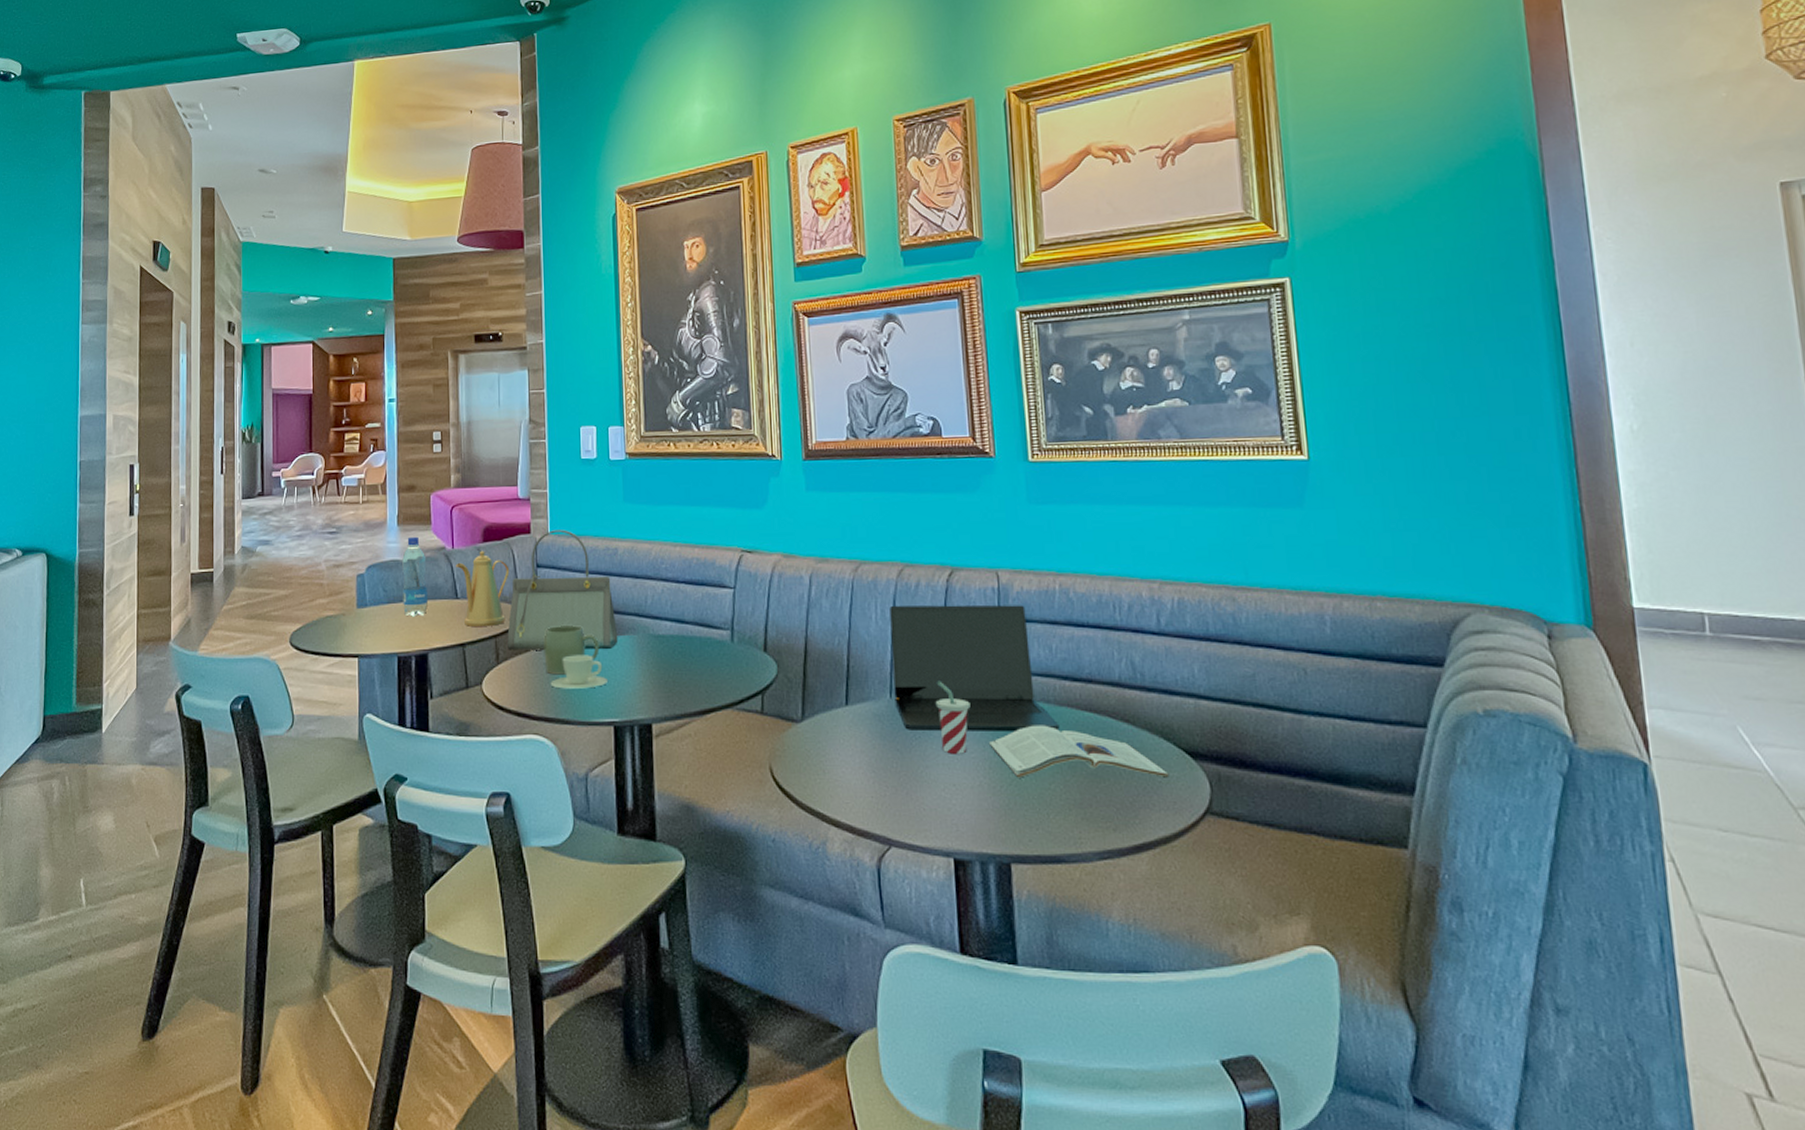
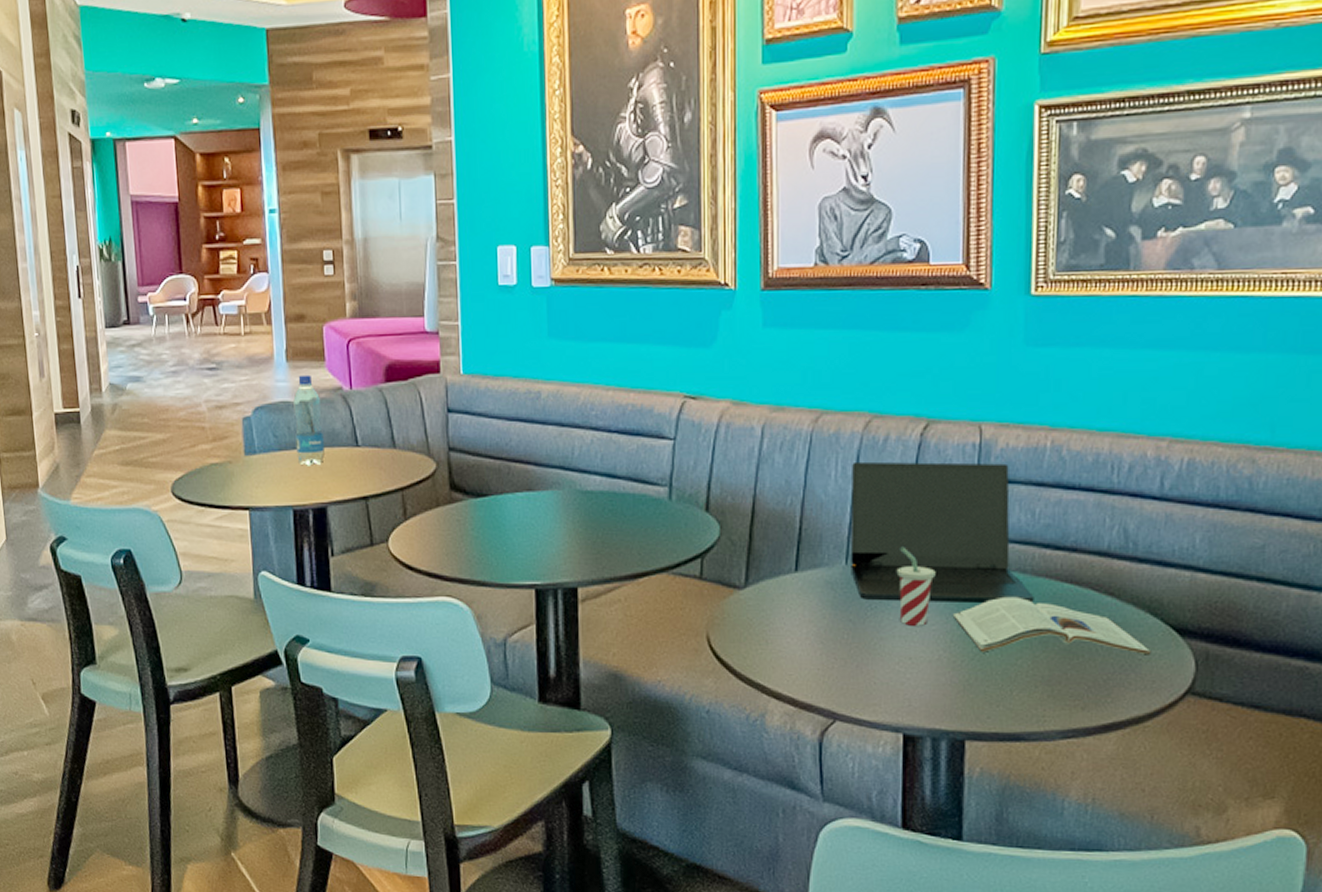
coffee pot: present [455,550,510,626] -> none [354,392,417,478]
handbag: present [507,530,618,651] -> none [415,369,541,507]
mug: present [544,625,600,675] -> none [456,478,520,533]
cup: present [550,655,609,689] -> none [464,511,530,548]

